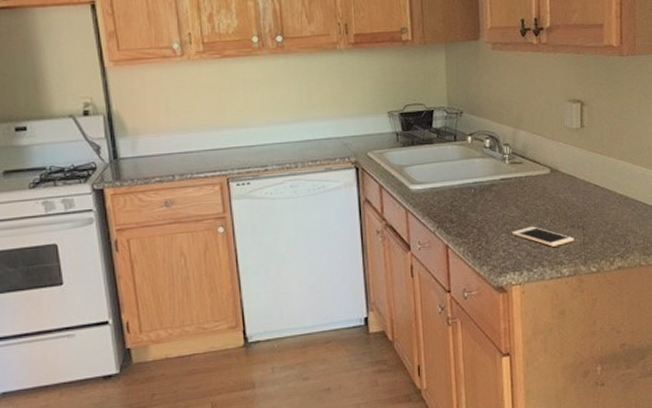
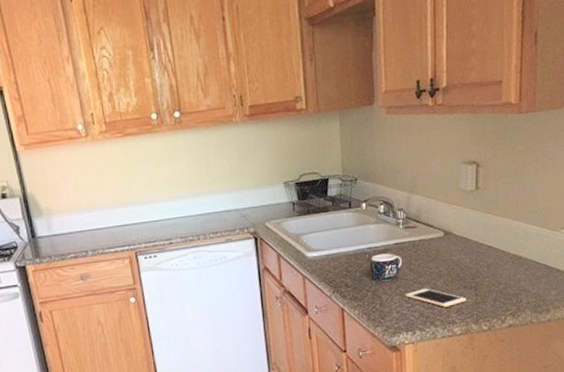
mug: none [475,189,509,218] -> present [369,253,403,282]

